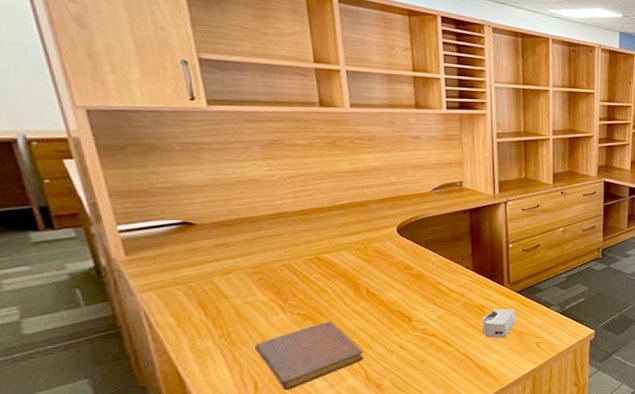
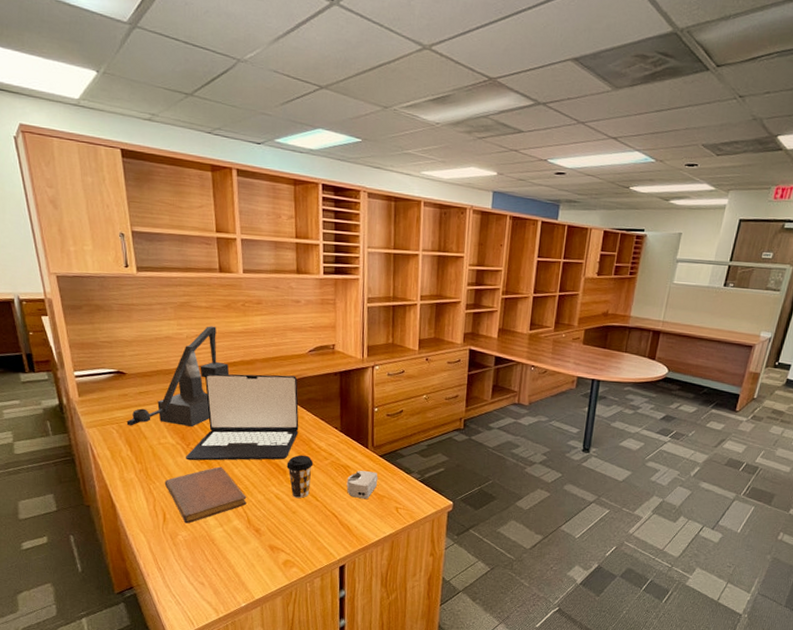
desk lamp: none [198,165,337,285] -> present [126,326,230,428]
laptop: none [283,216,425,318] -> present [186,373,299,461]
coffee cup: none [411,299,443,345] -> present [286,455,314,498]

